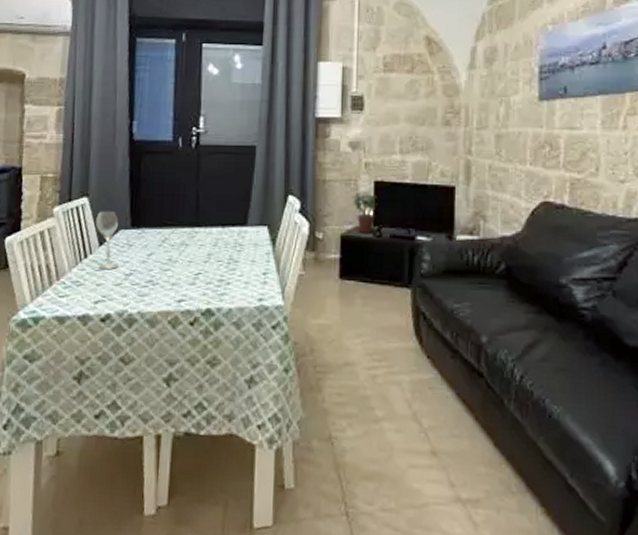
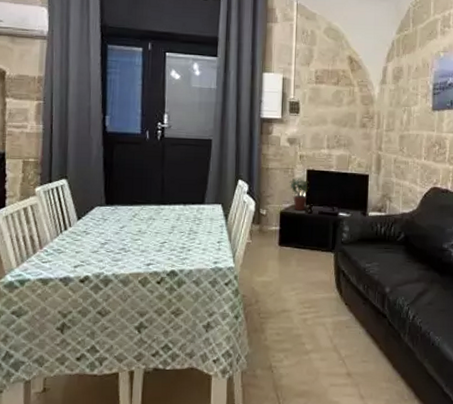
wineglass: present [96,210,118,270] -> none [74,190,95,240]

